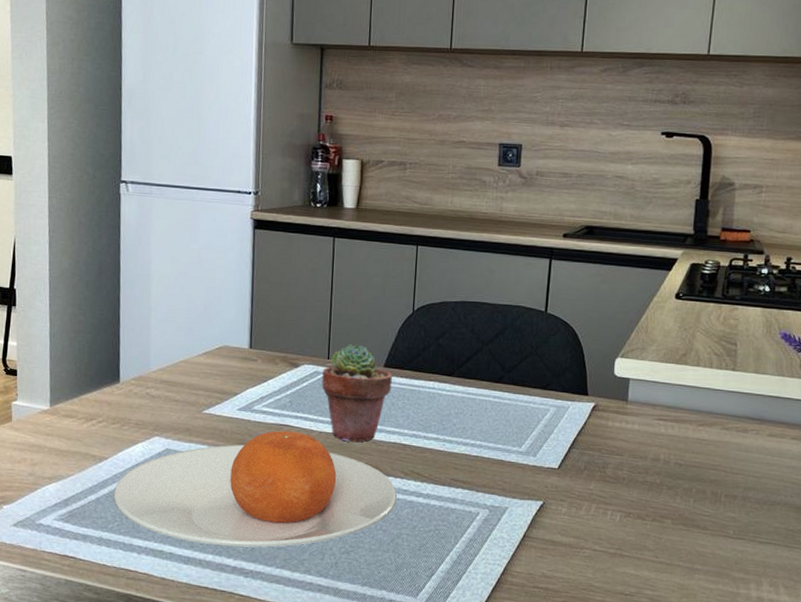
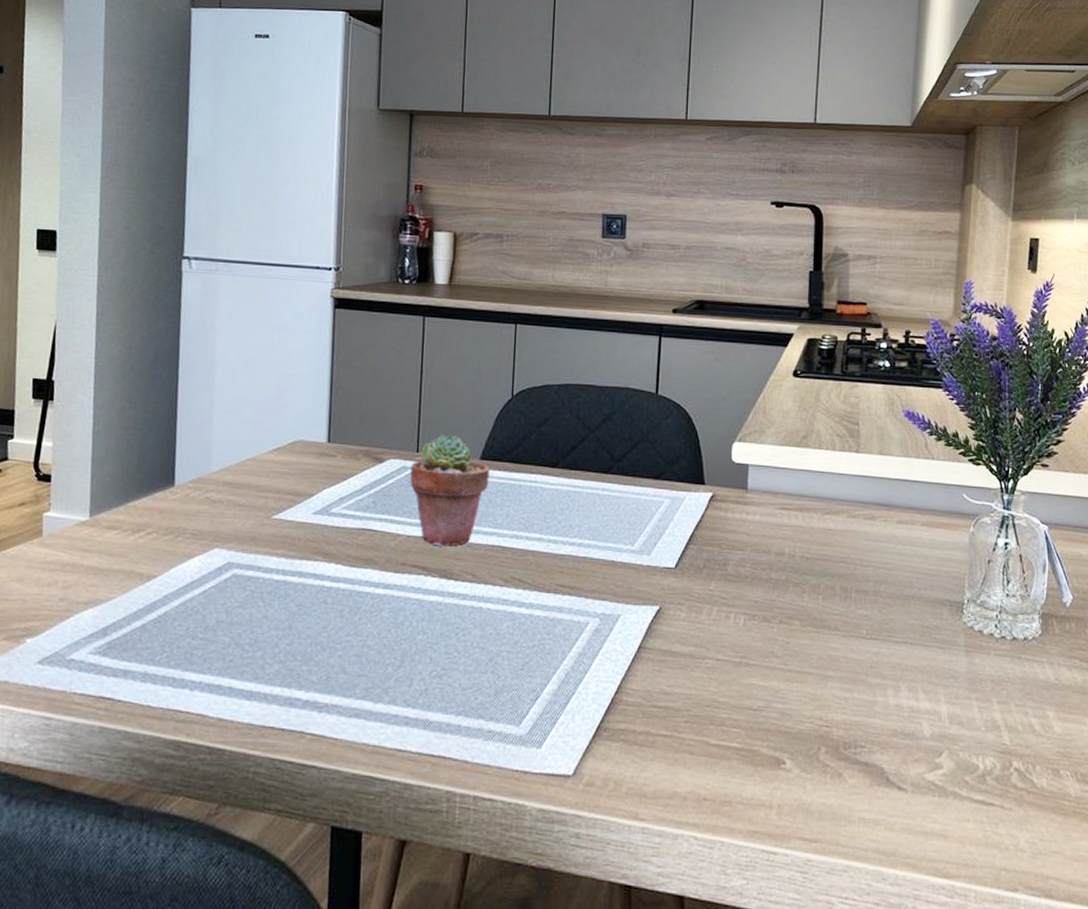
plate: present [113,430,398,548] -> none [161,535,497,676]

